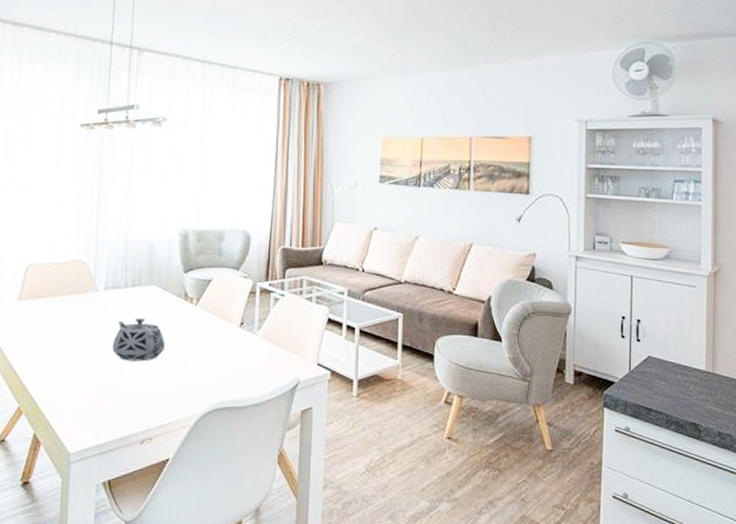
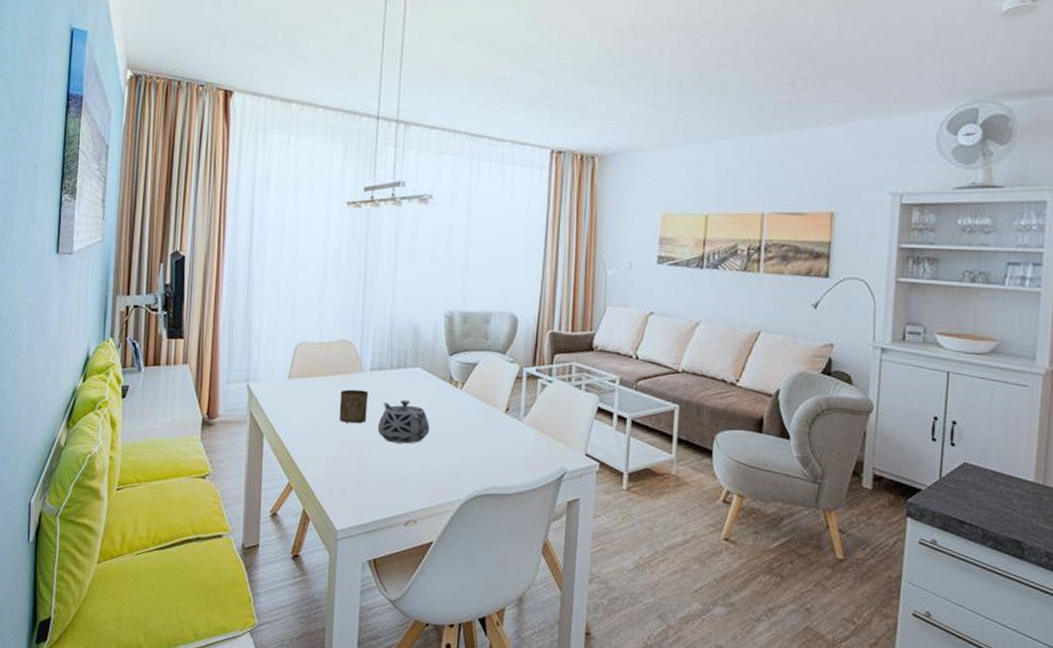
cup: none [72,309,102,343] -> present [339,389,368,424]

